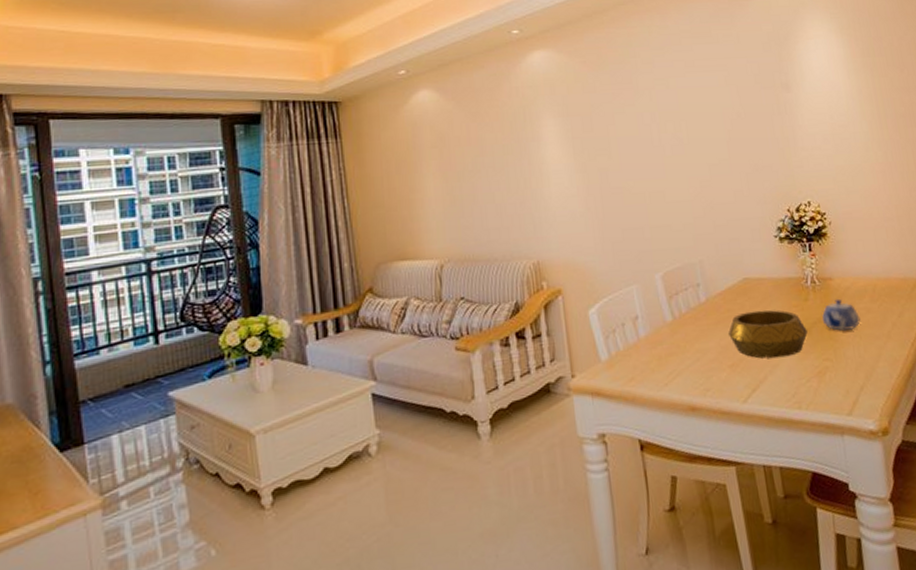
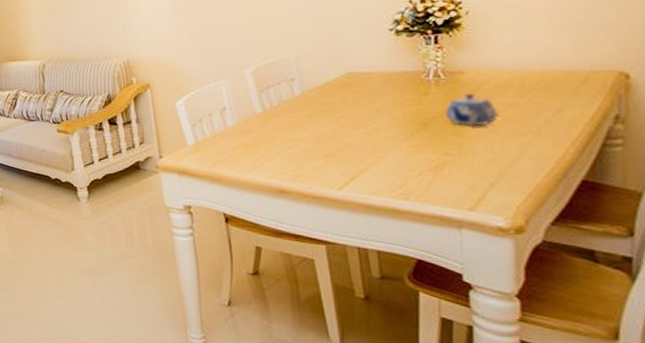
decorative bowl: present [728,310,808,358] -> none [325,103,424,151]

